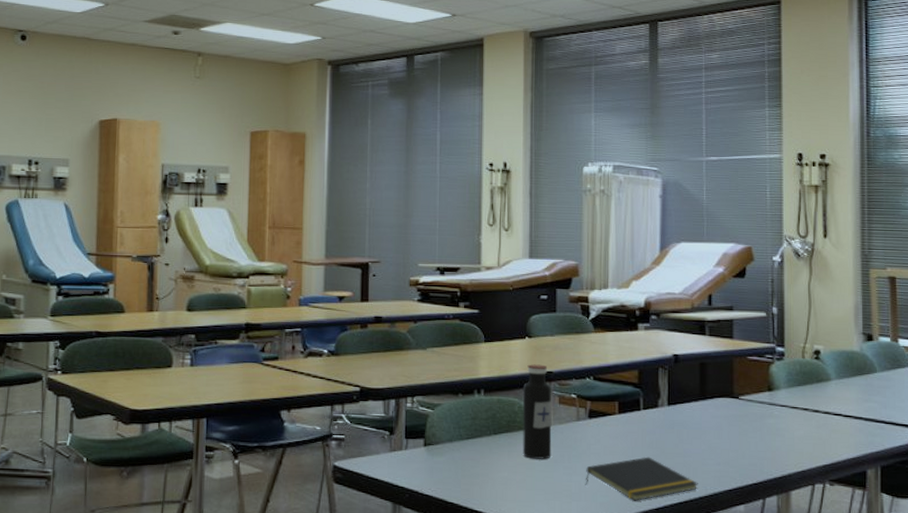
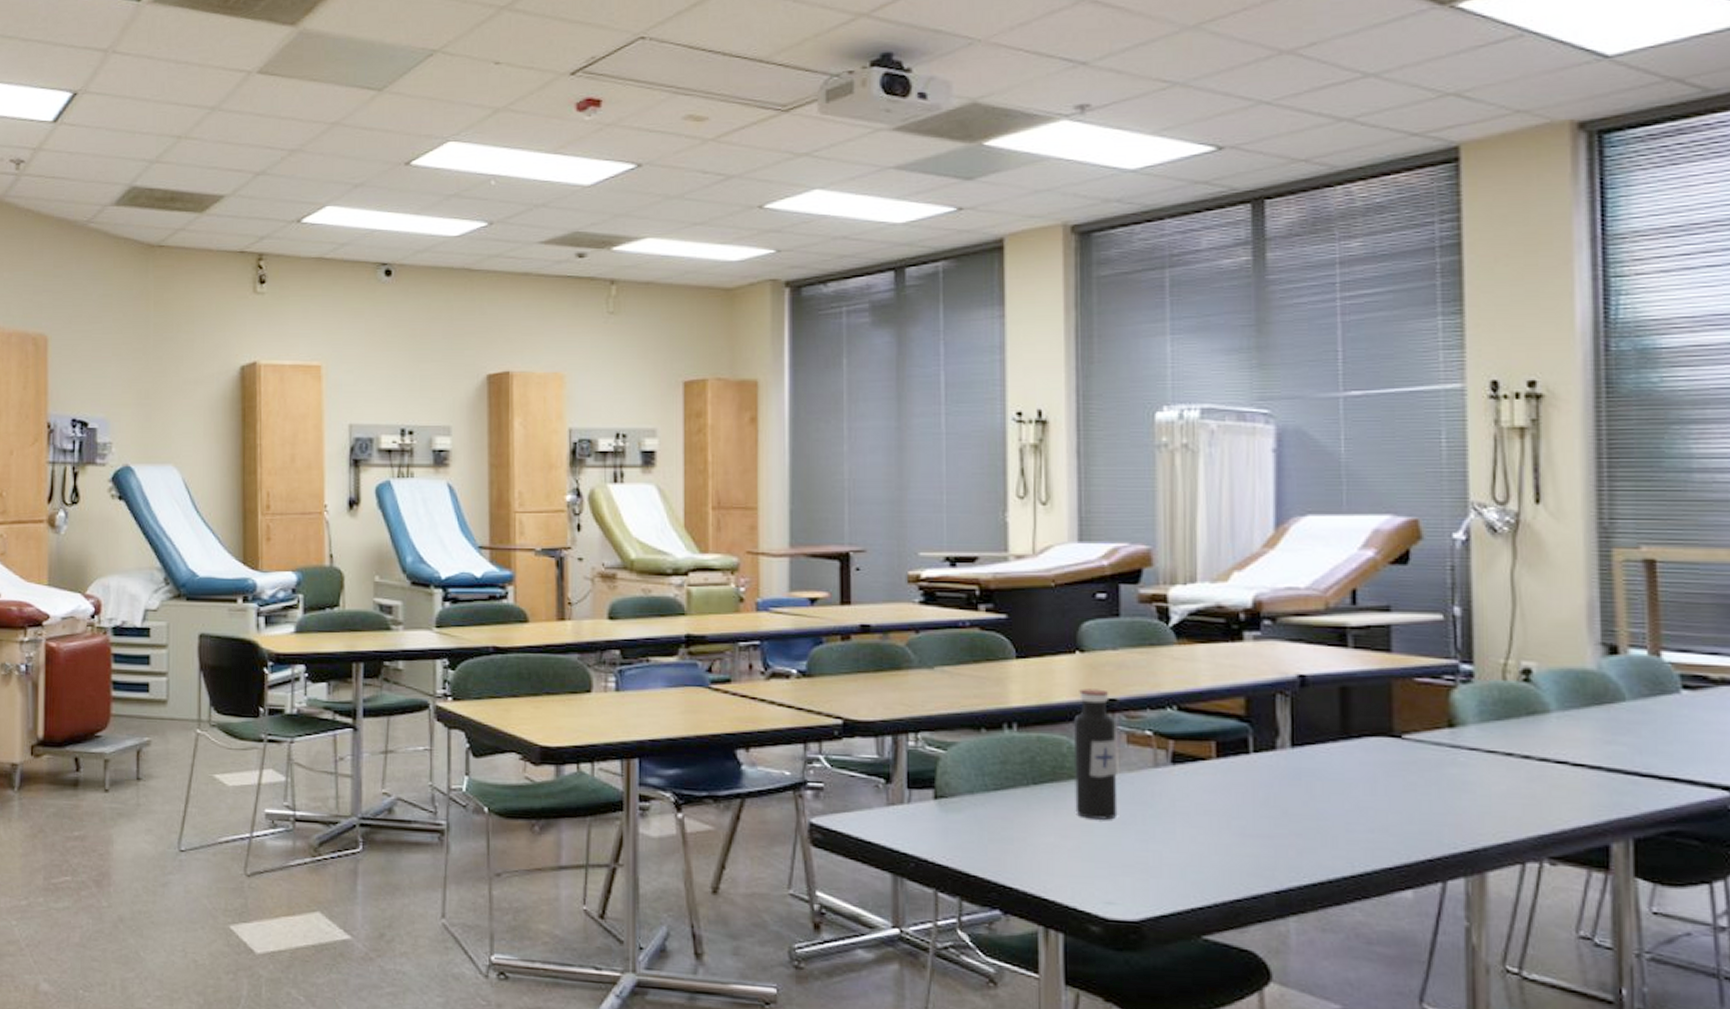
notepad: present [585,456,698,501] -> none [1168,818,1341,880]

